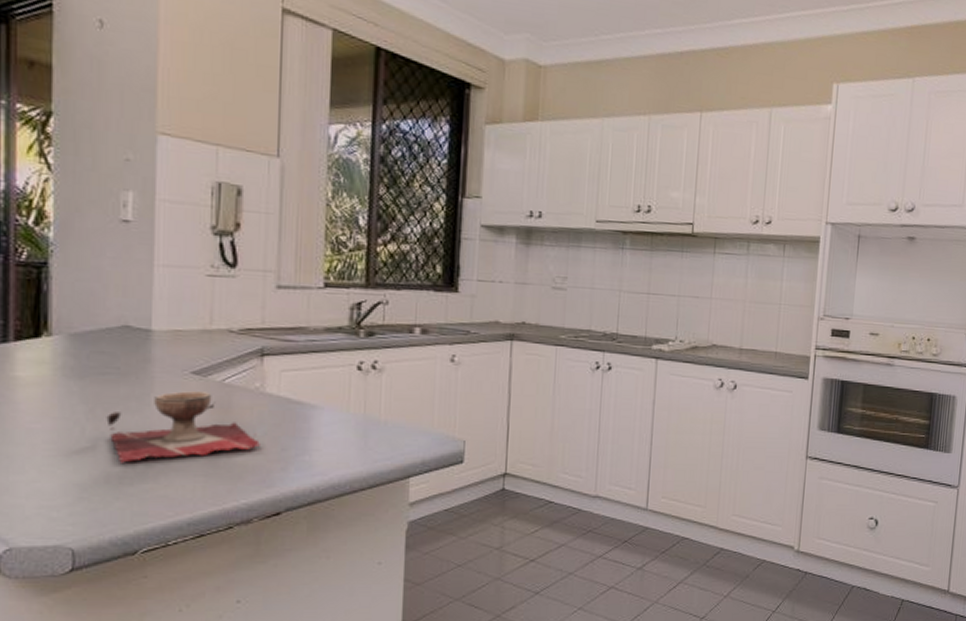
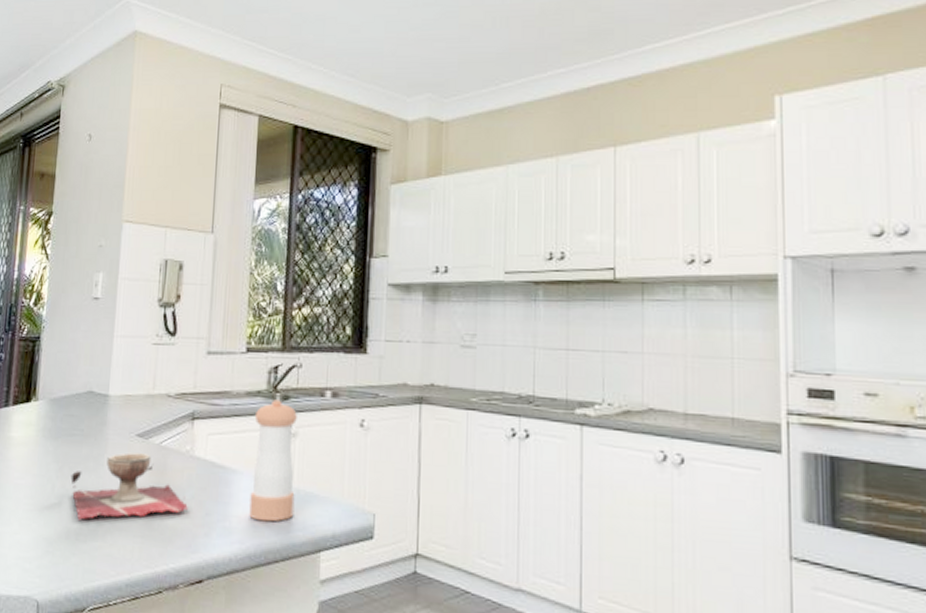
pepper shaker: none [332,336,383,453] -> present [249,399,297,522]

